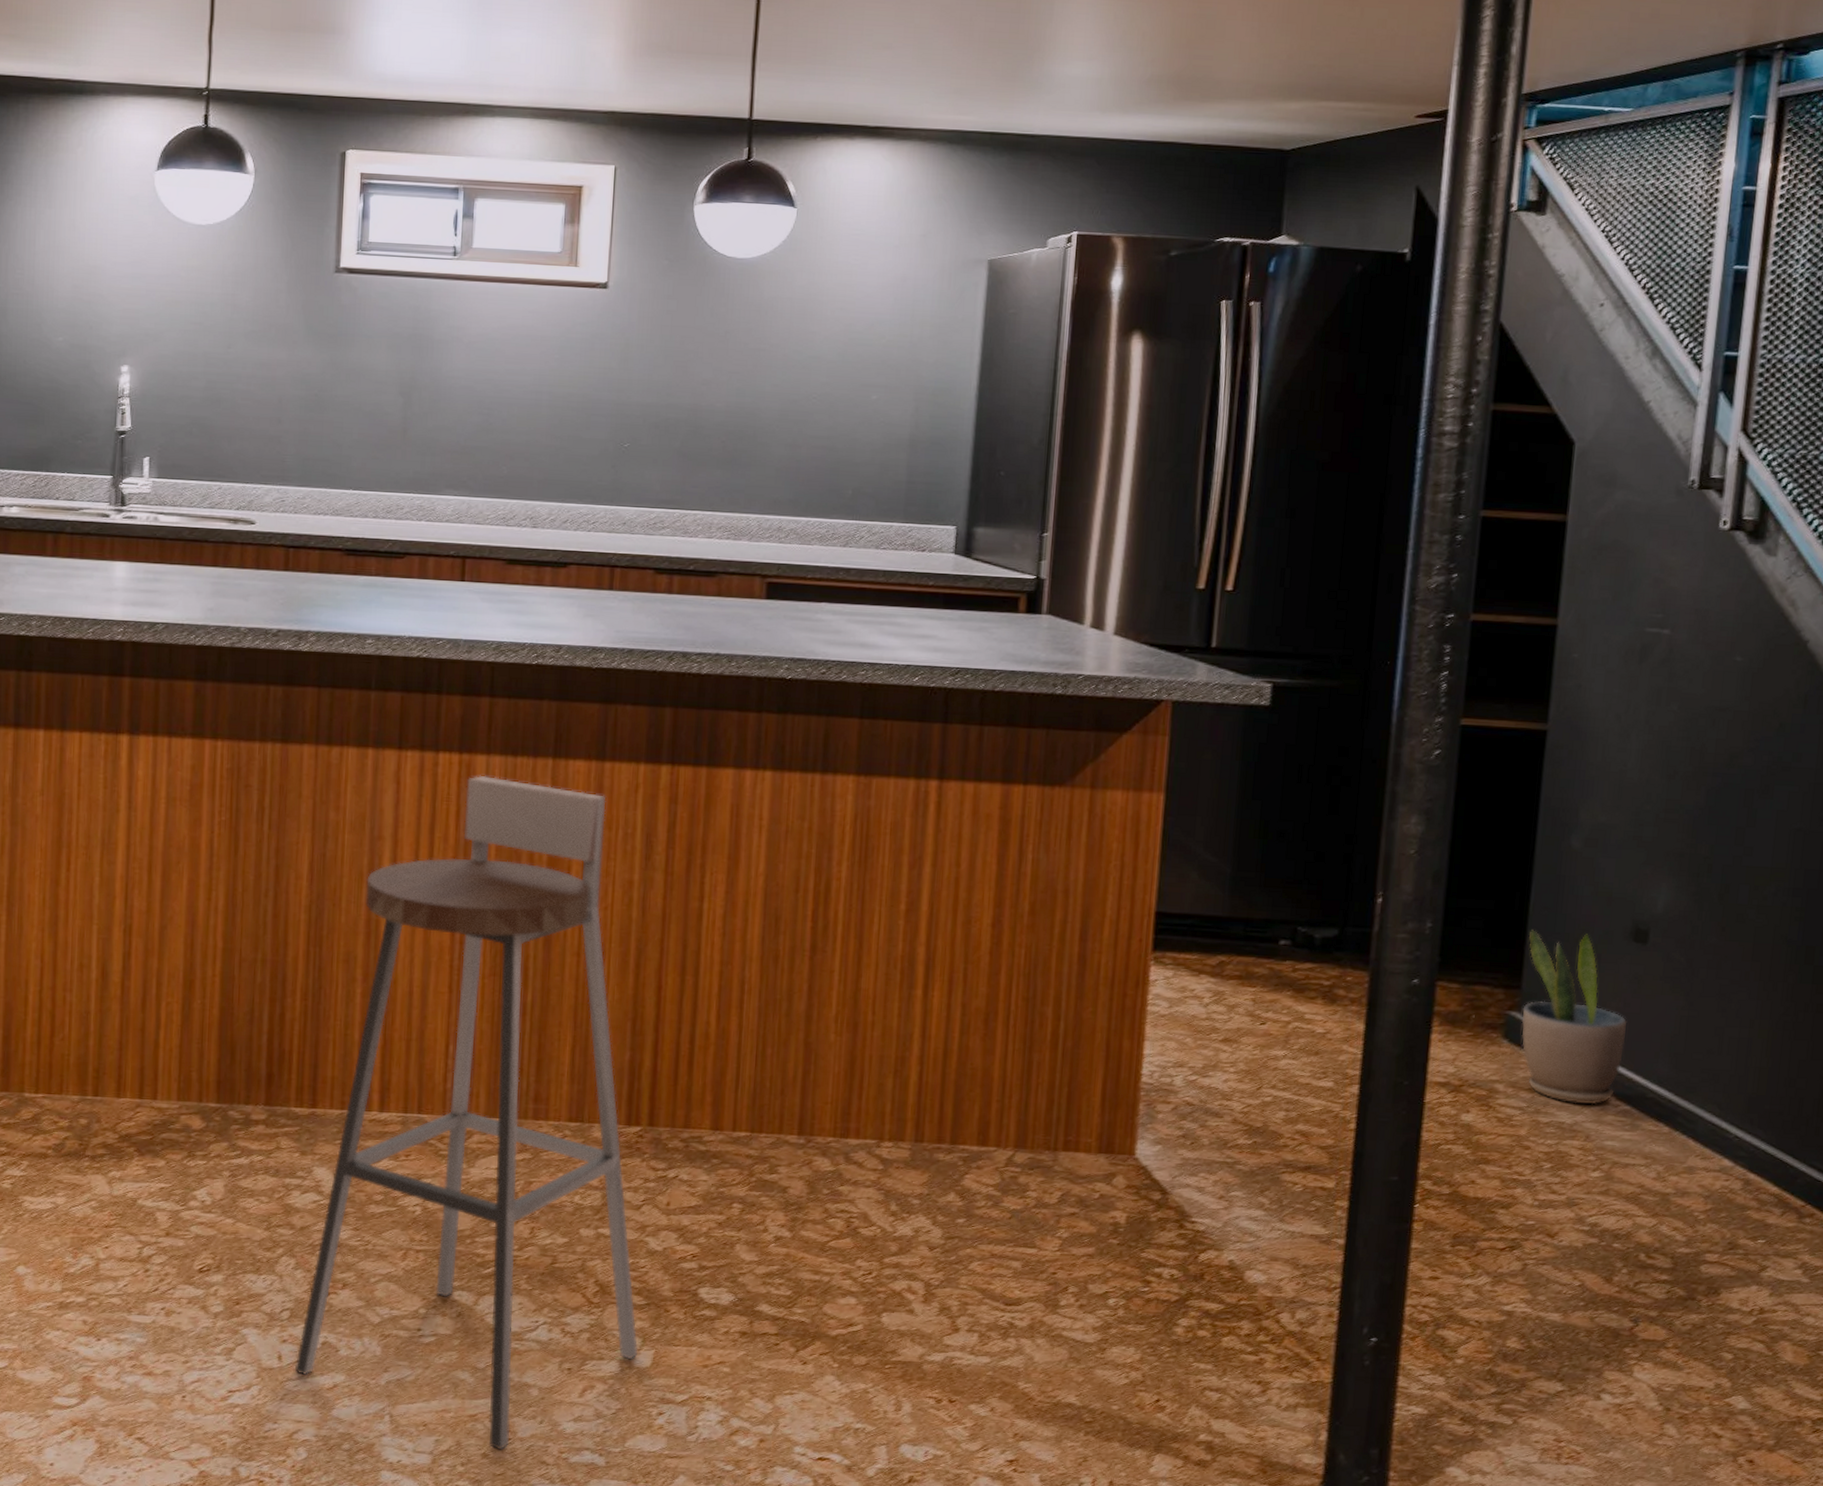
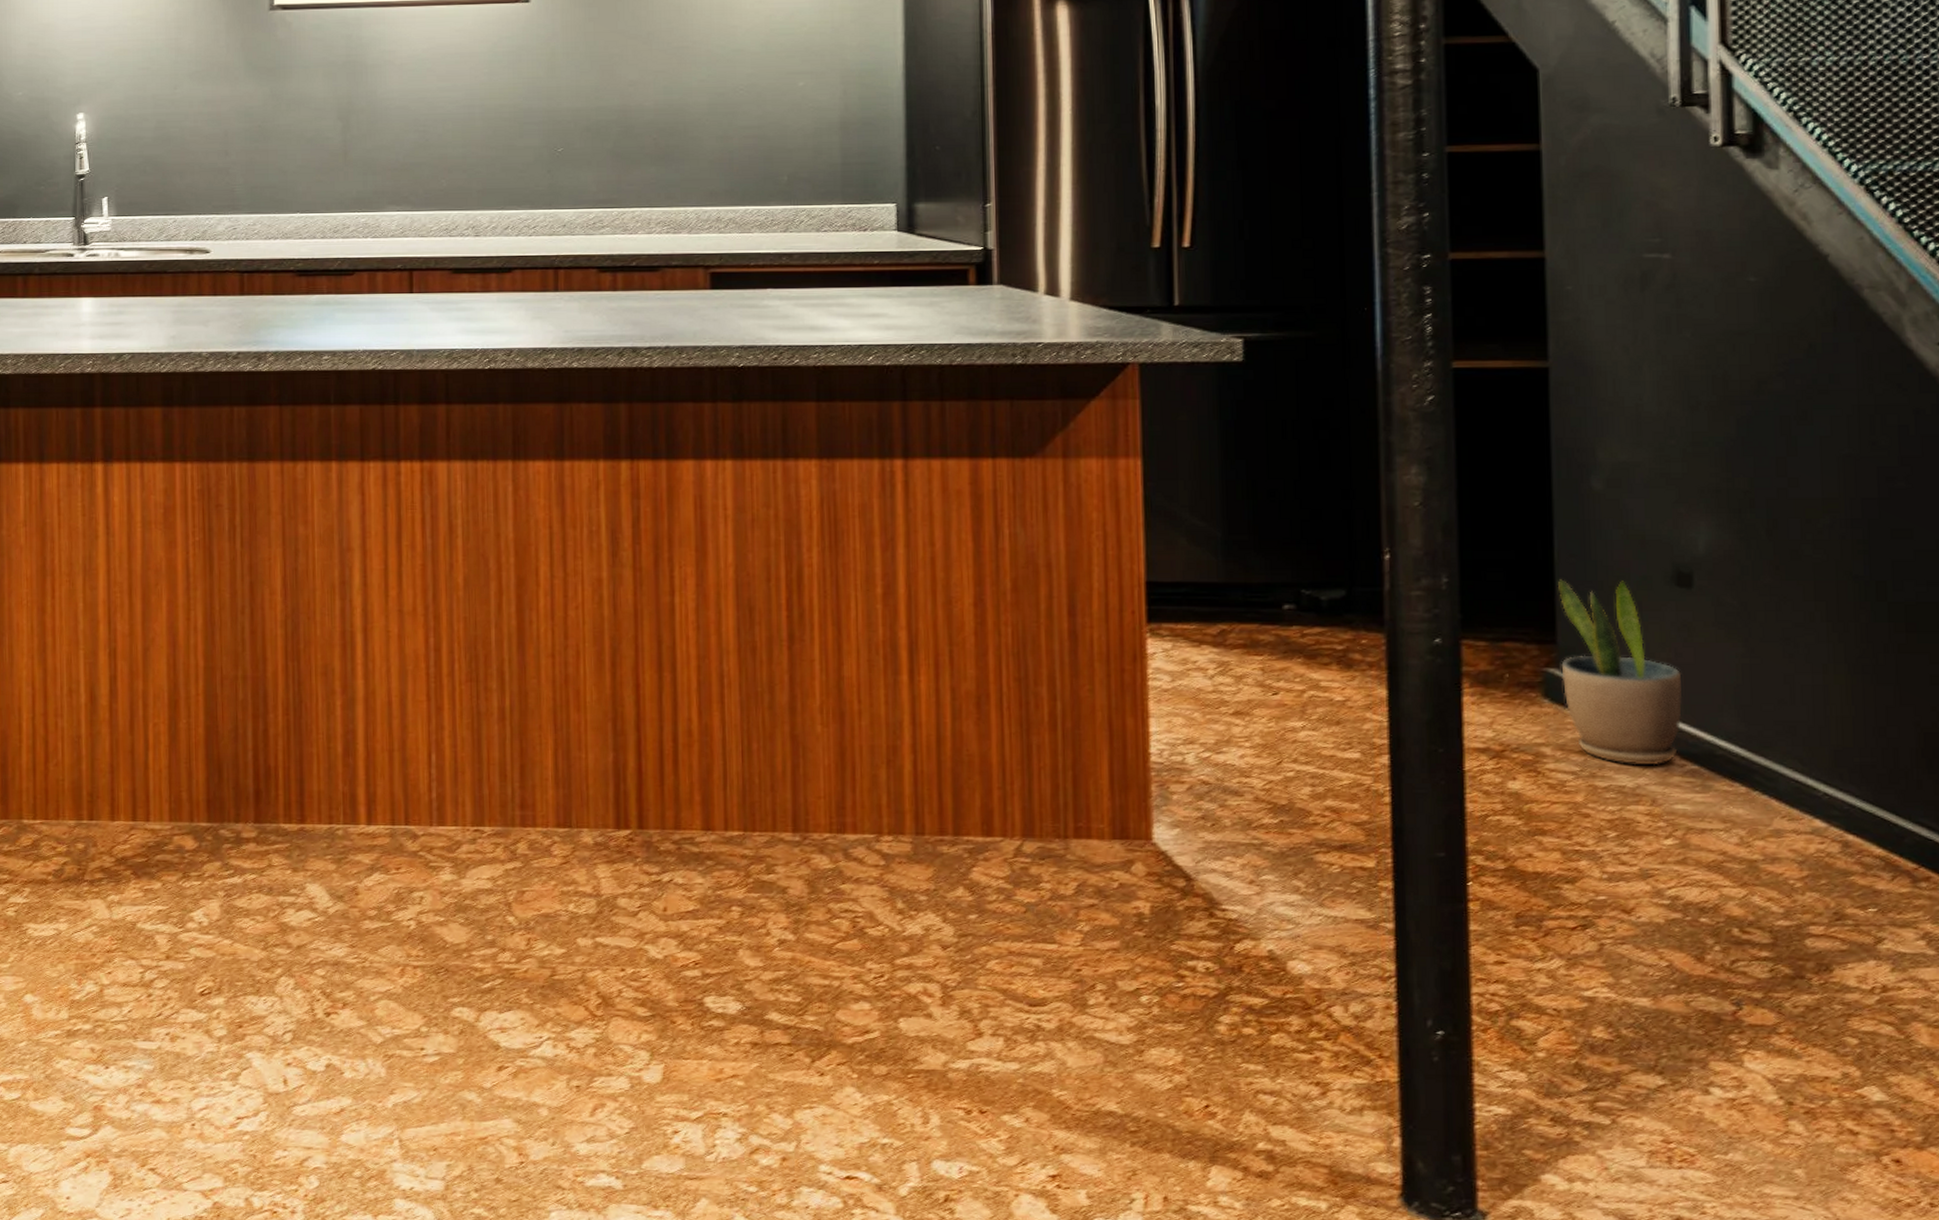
bar stool: present [294,775,638,1450] -> none [300,481,647,1175]

